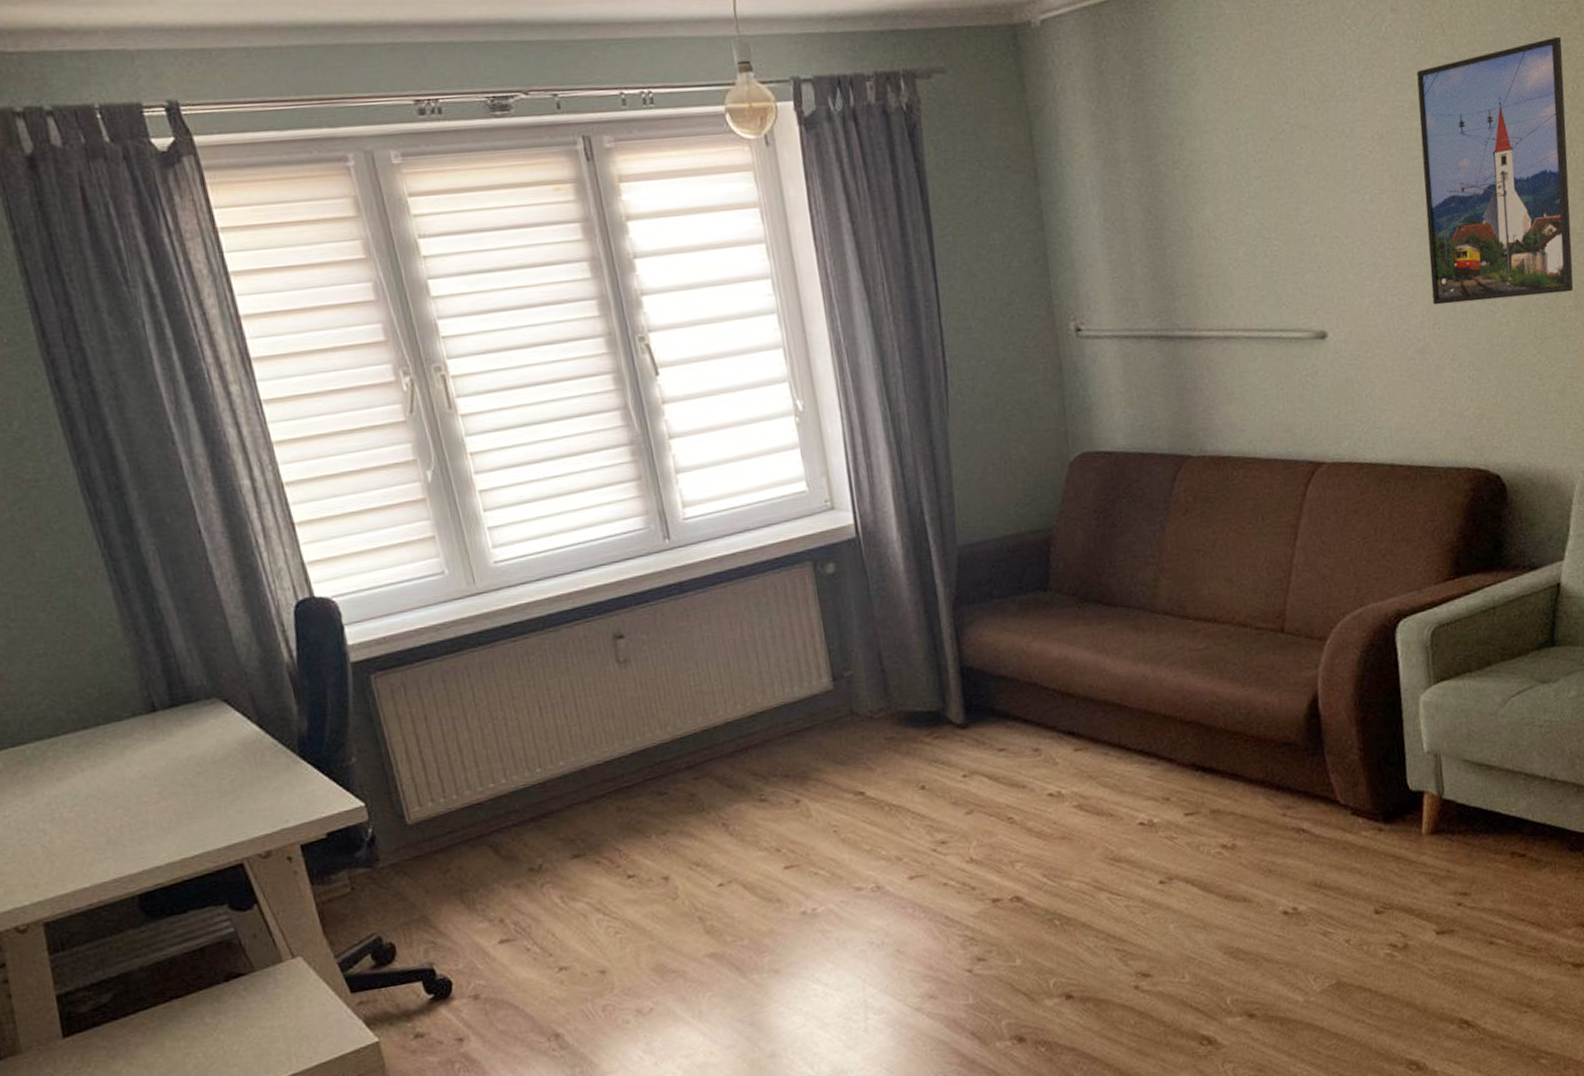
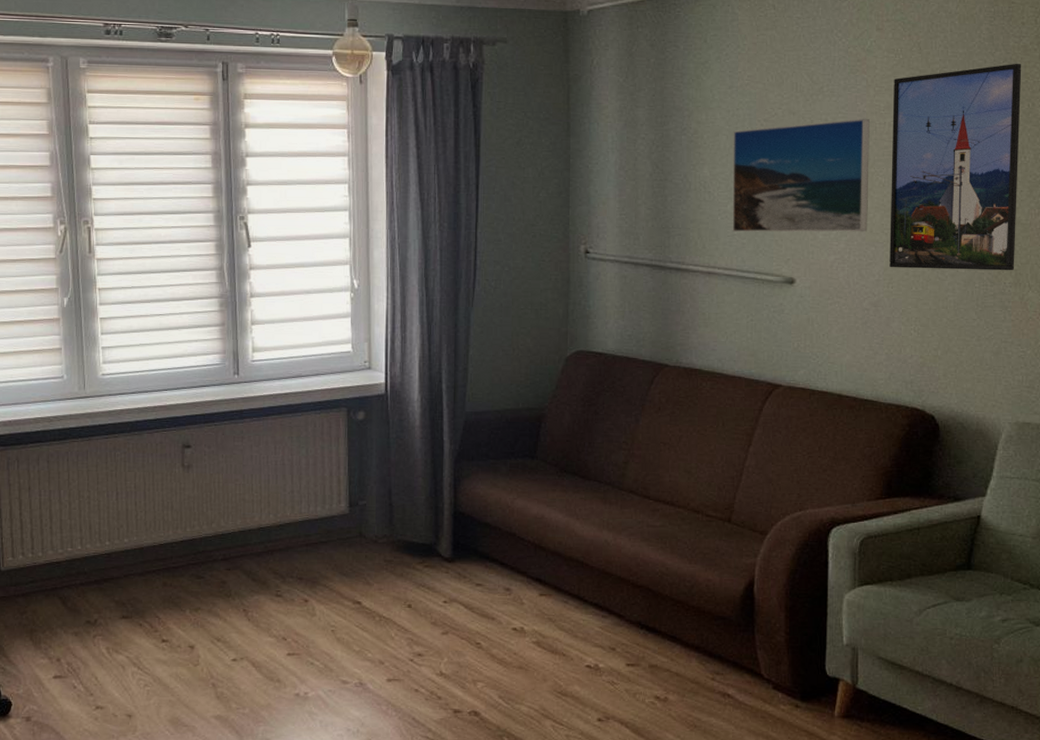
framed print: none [1235,125,1404,284] -> present [732,119,870,233]

